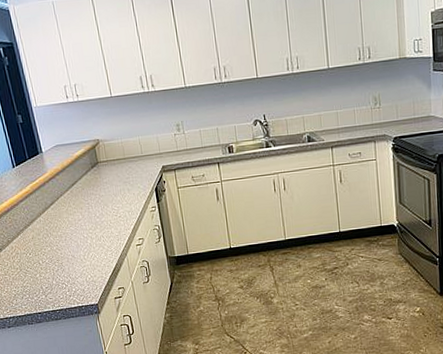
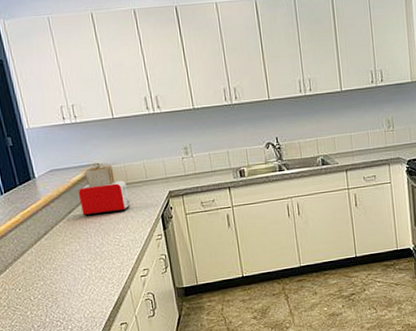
toaster: none [80,141,128,188] -> present [78,165,131,216]

